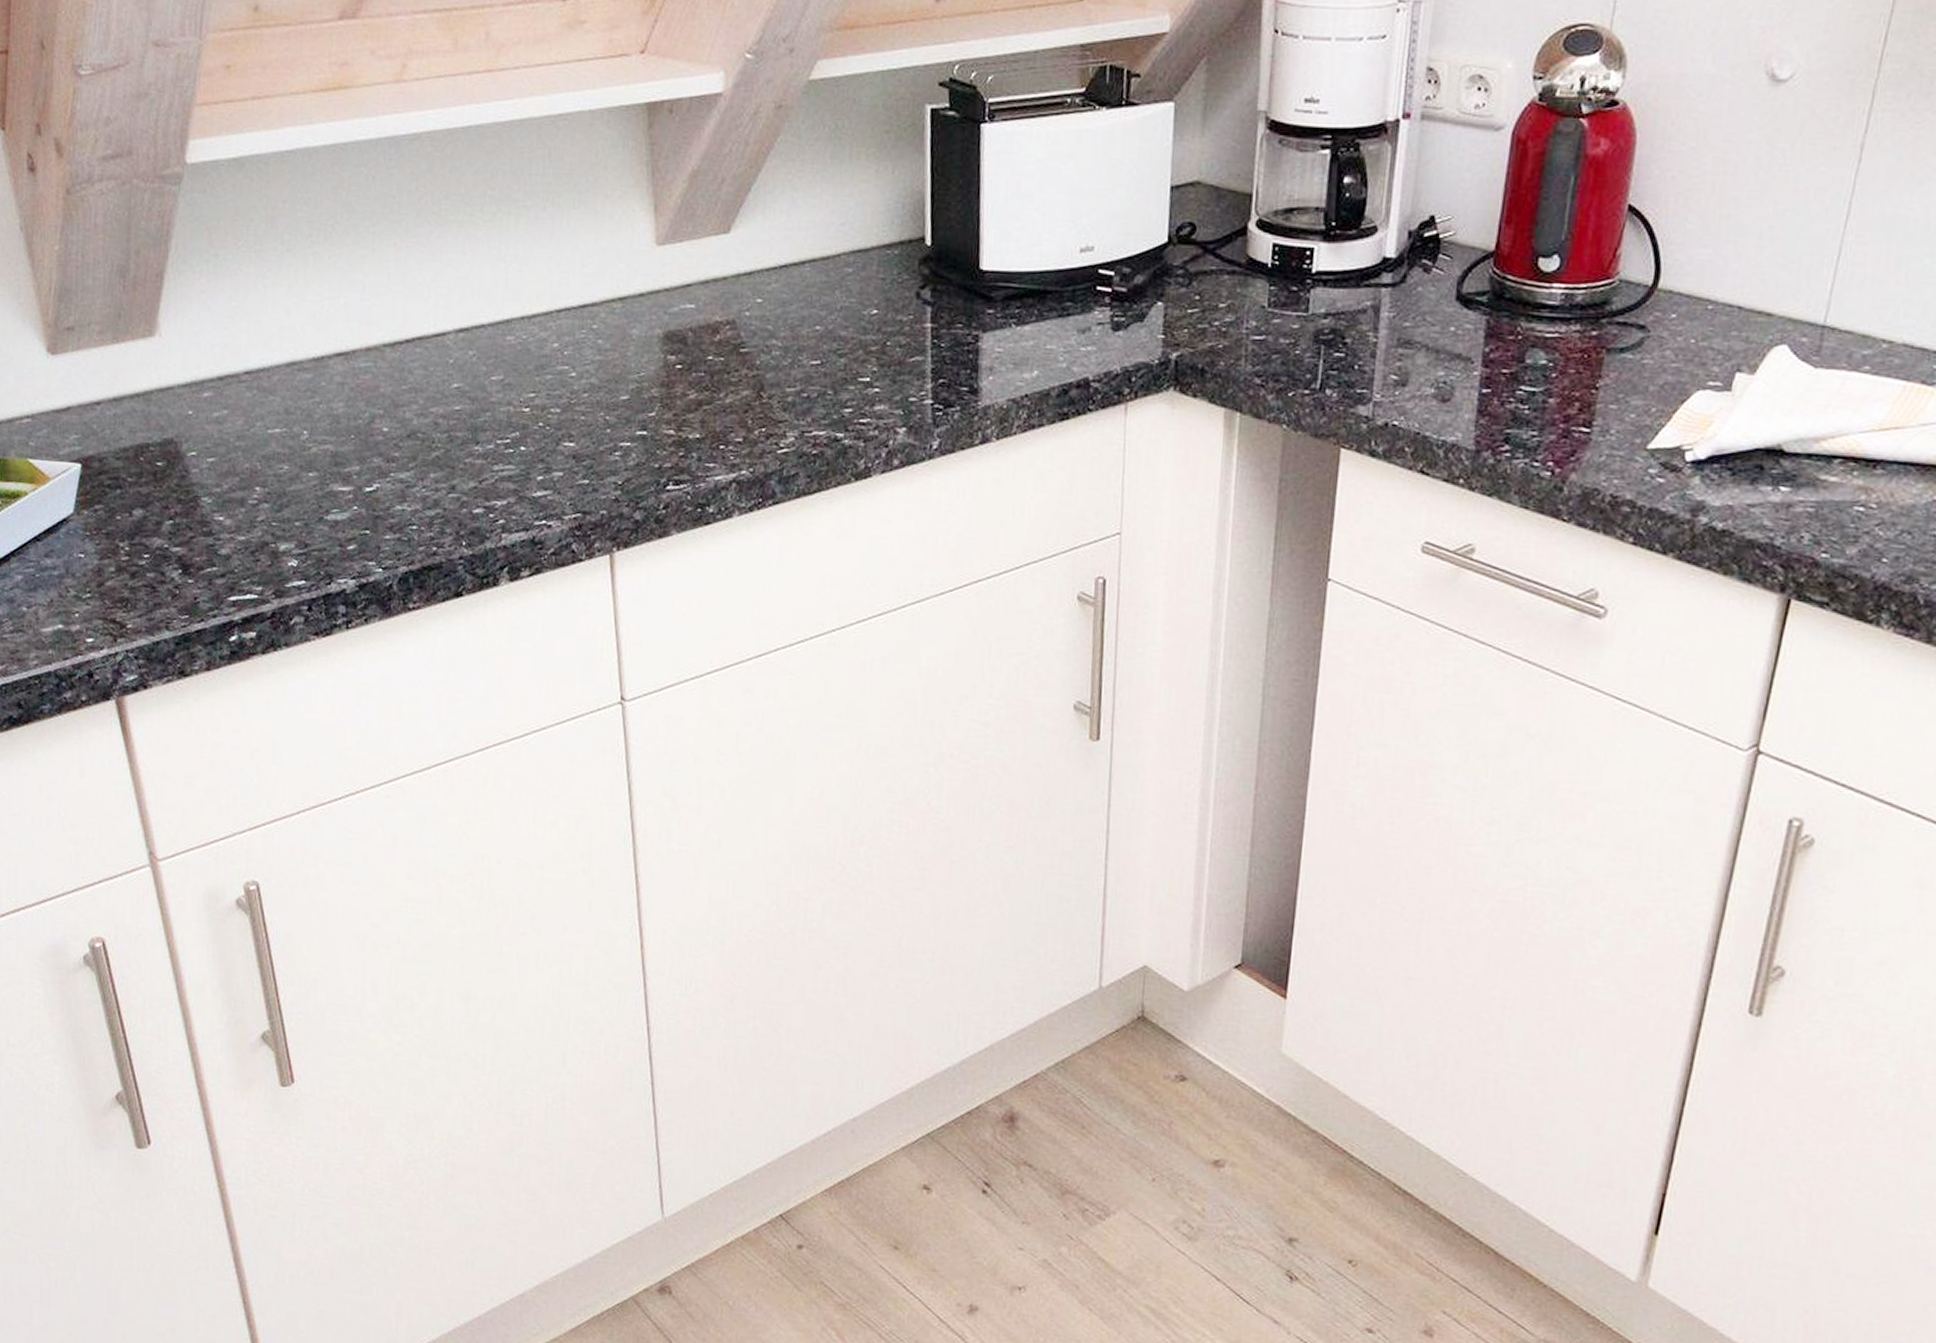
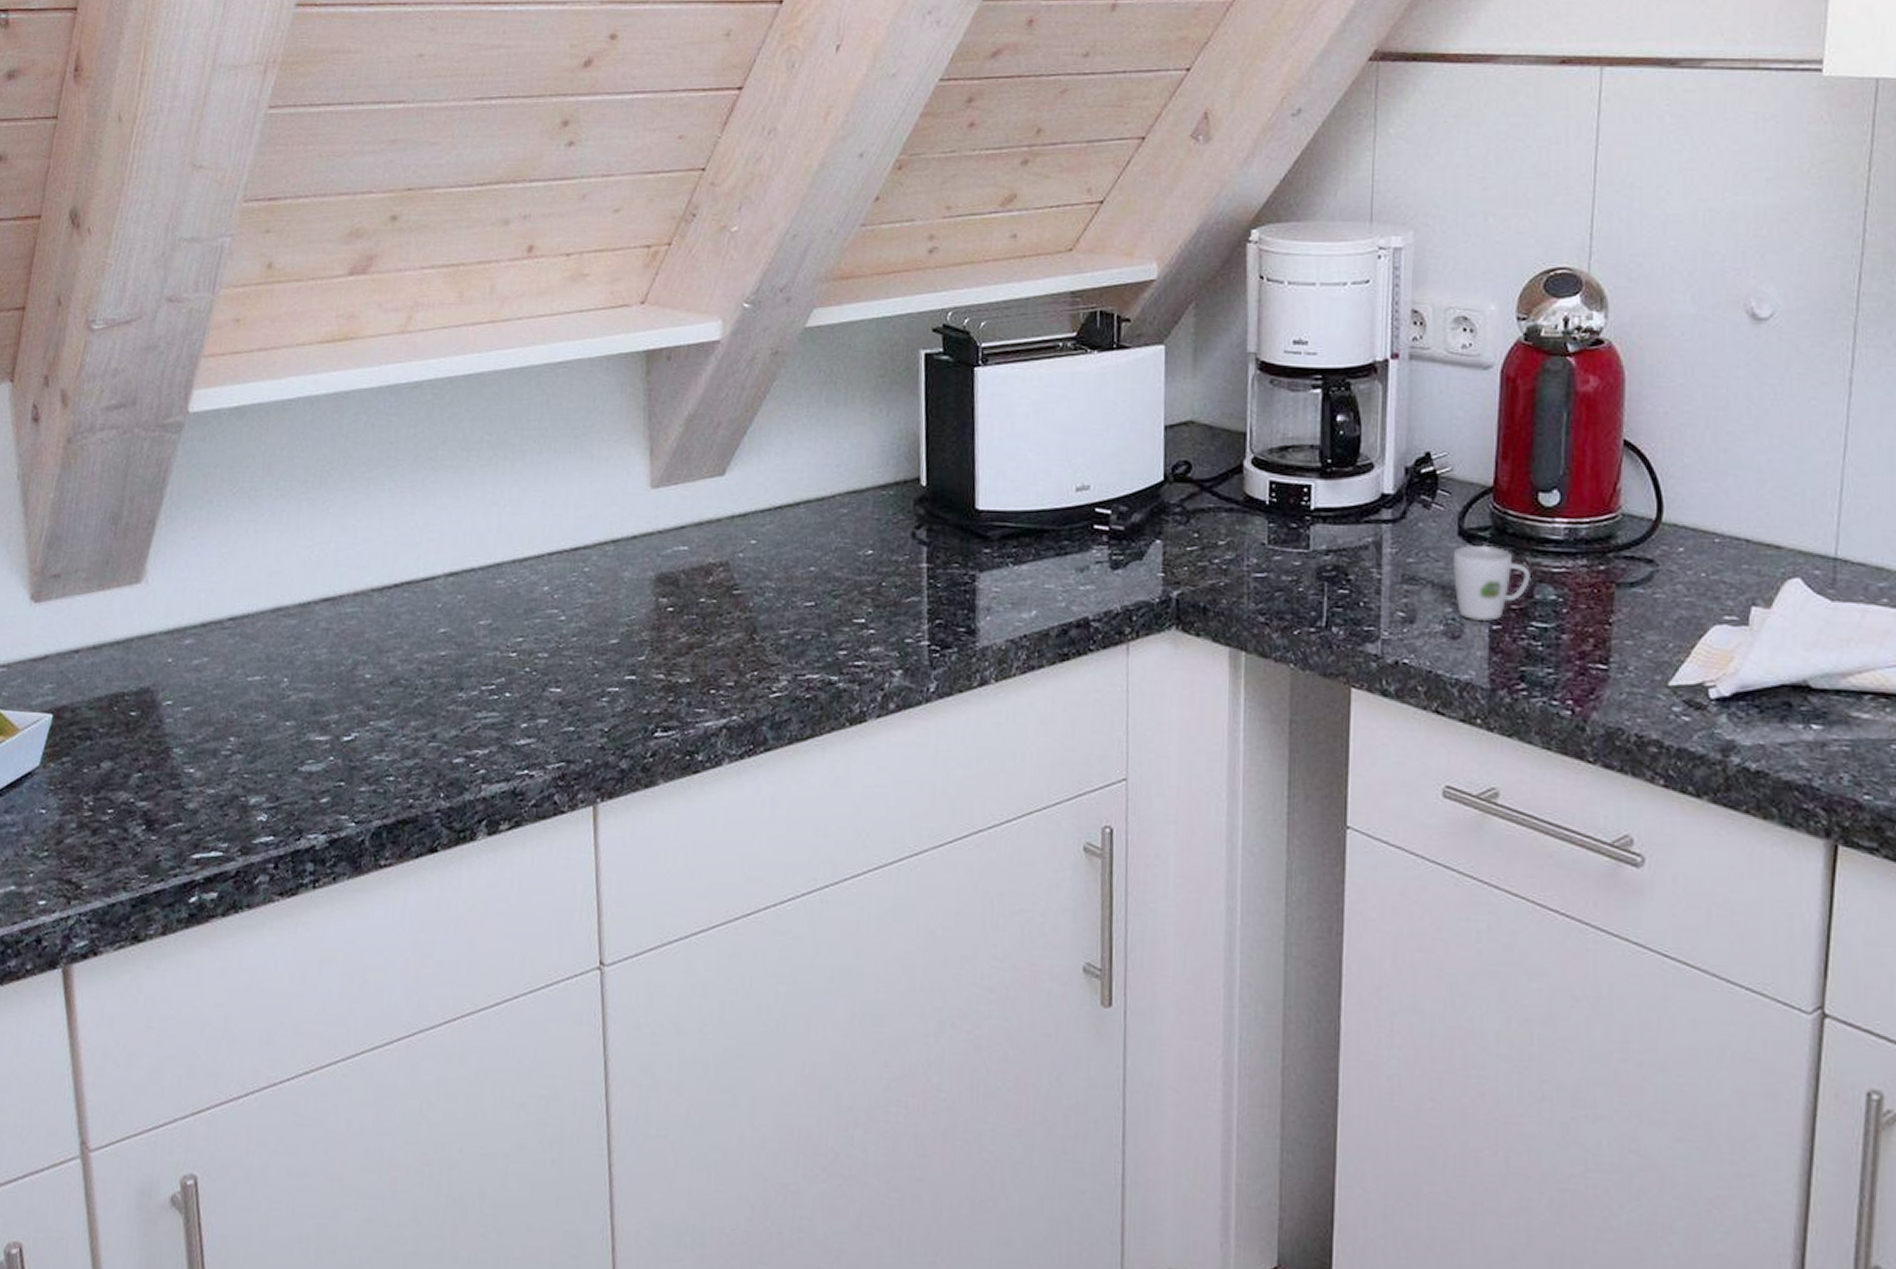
cup: none [1447,309,1525,384] -> present [1452,545,1532,621]

